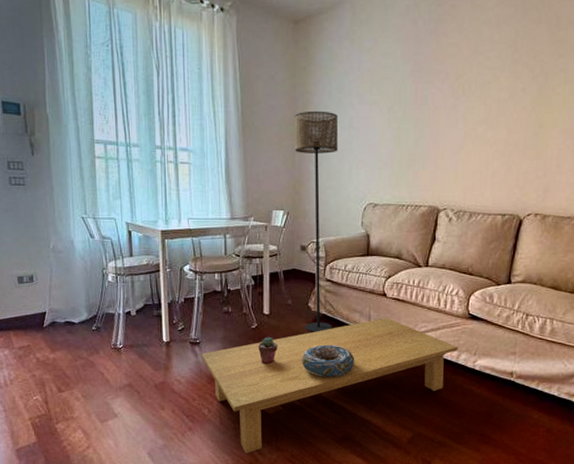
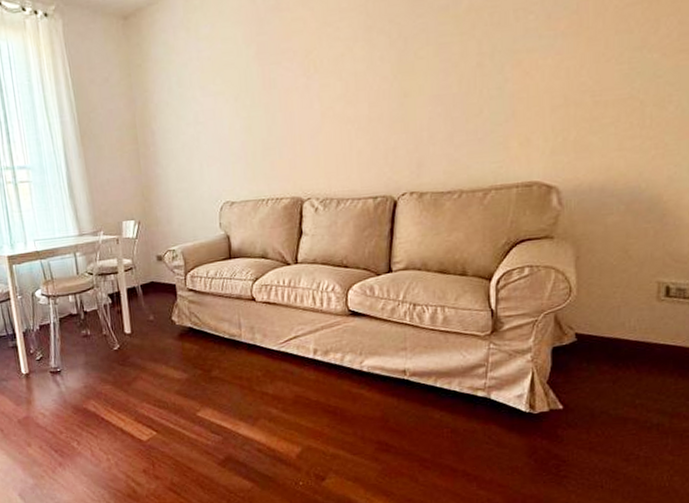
coffee table: present [201,318,458,454] -> none [63,324,341,486]
potted succulent: present [258,336,278,365] -> none [123,357,144,388]
floor lamp: present [294,110,339,332] -> none [134,108,200,348]
decorative bowl: present [301,344,355,377] -> none [170,359,230,395]

